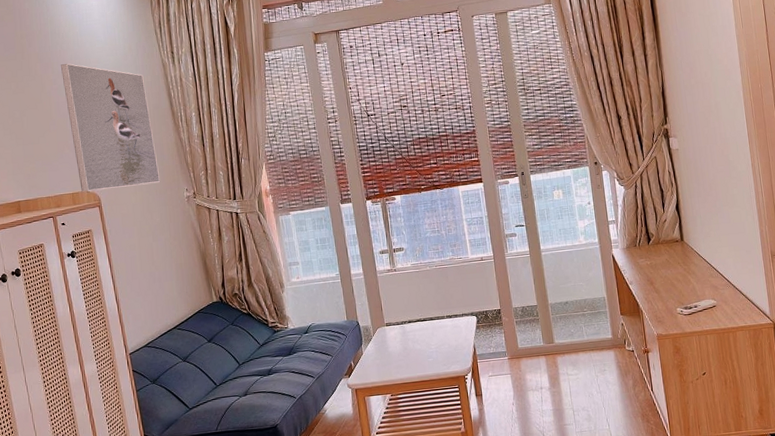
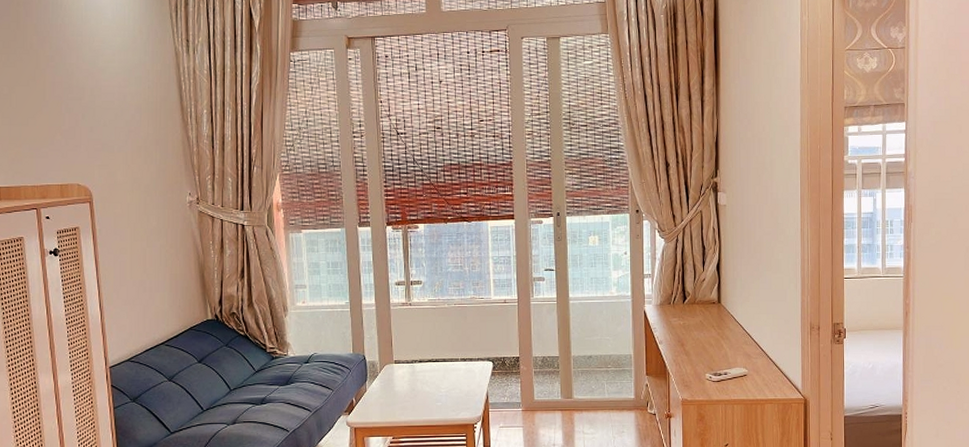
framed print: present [60,63,161,192] -> none [59,39,162,185]

